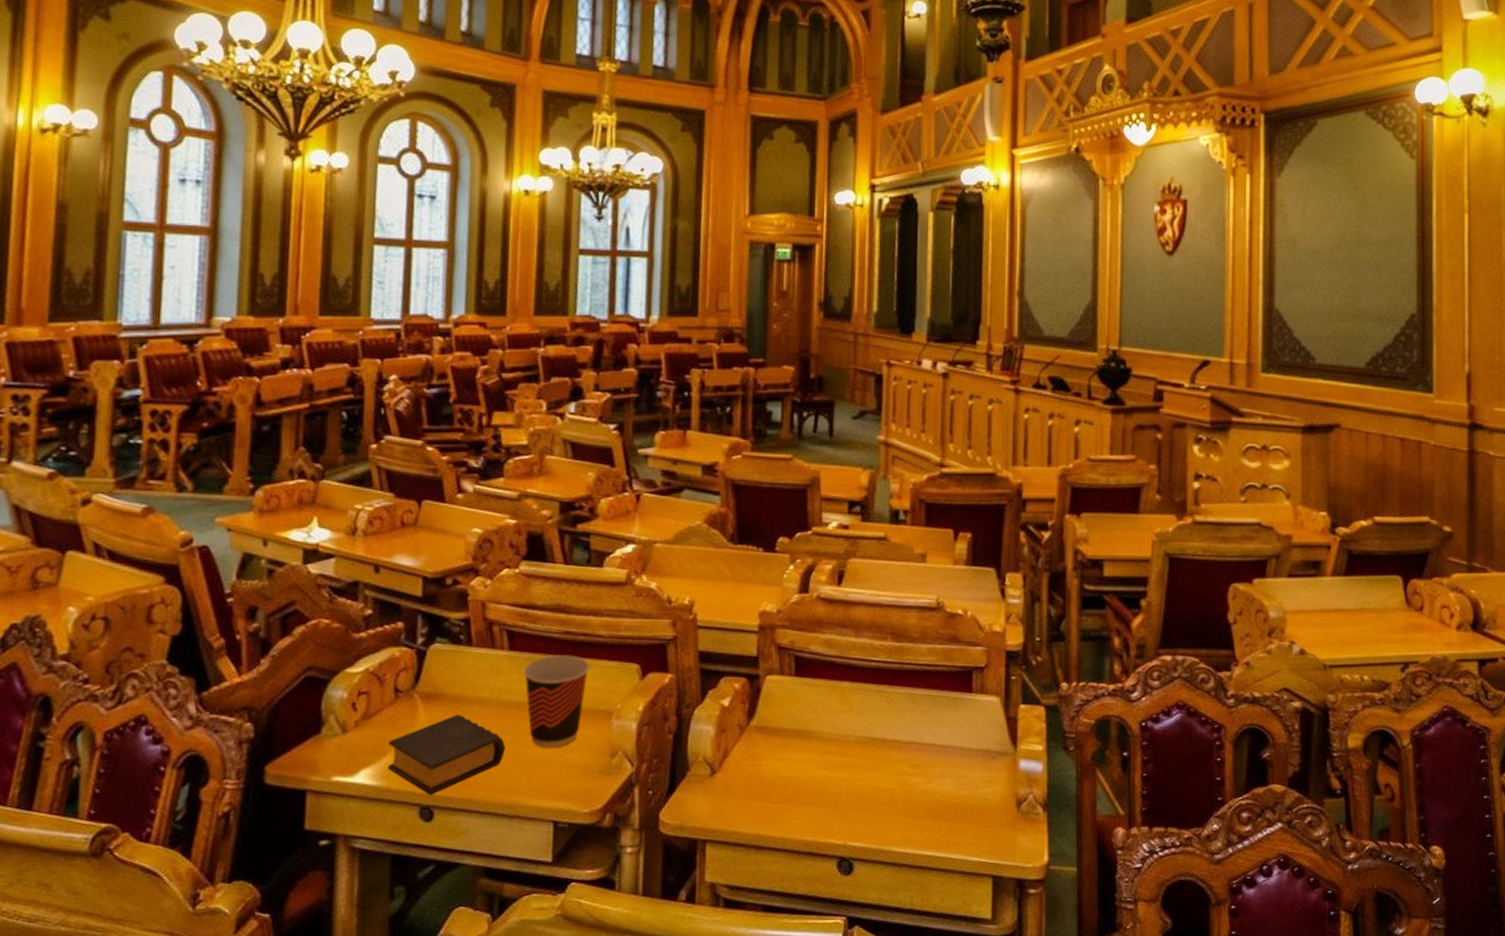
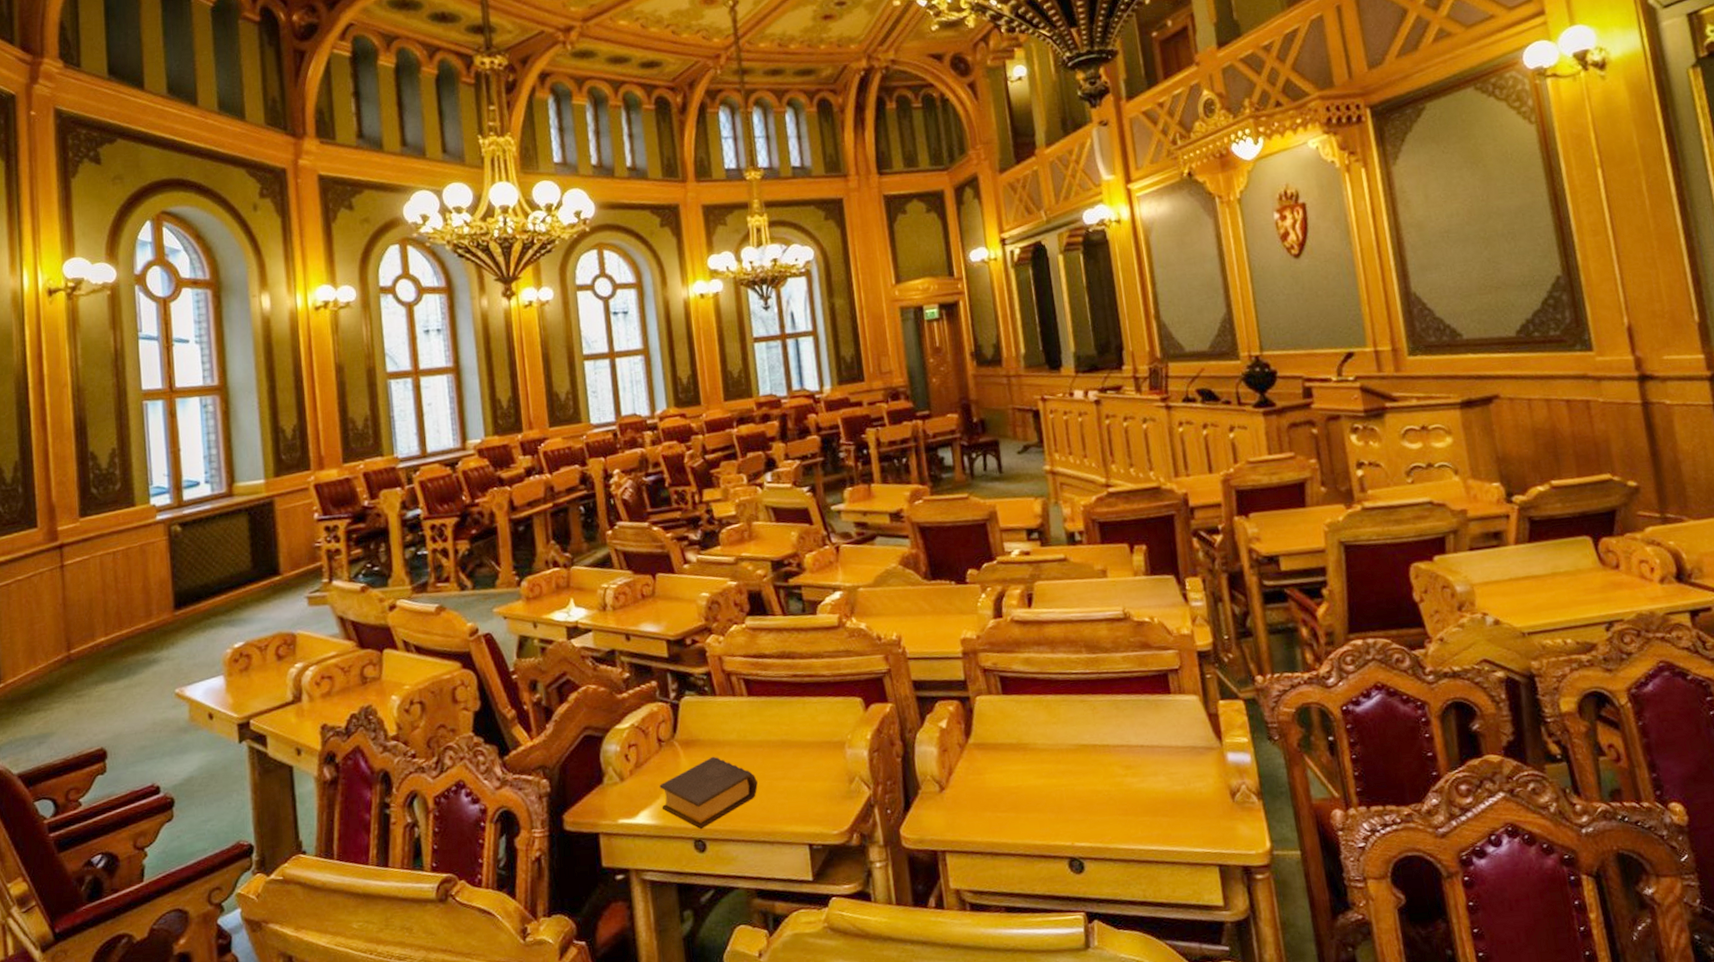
cup: present [523,655,590,748] -> none [762,695,819,779]

